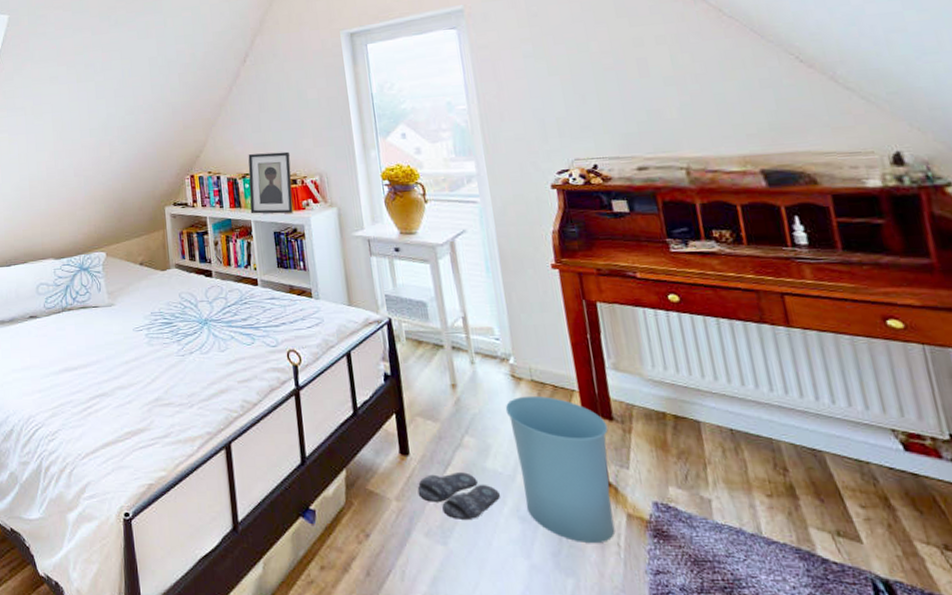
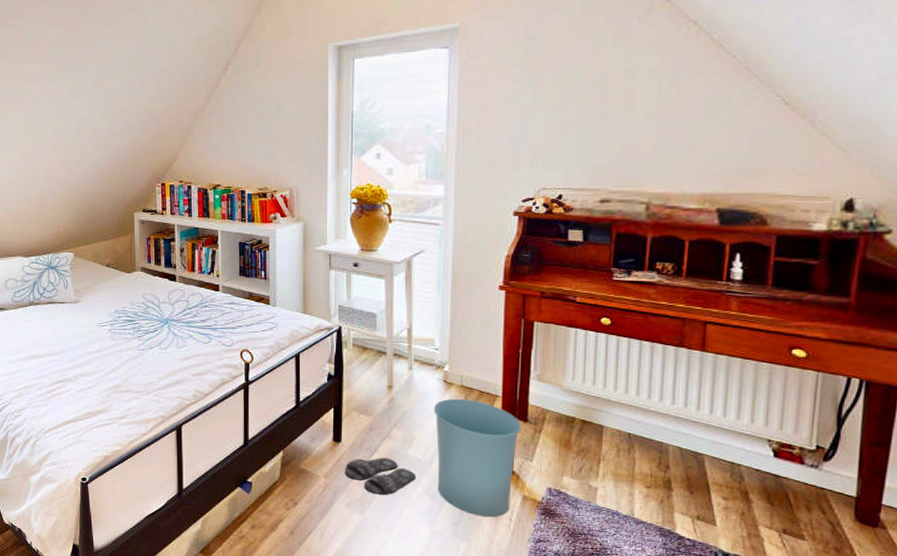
picture frame: present [248,151,293,214] -> none [218,165,263,226]

